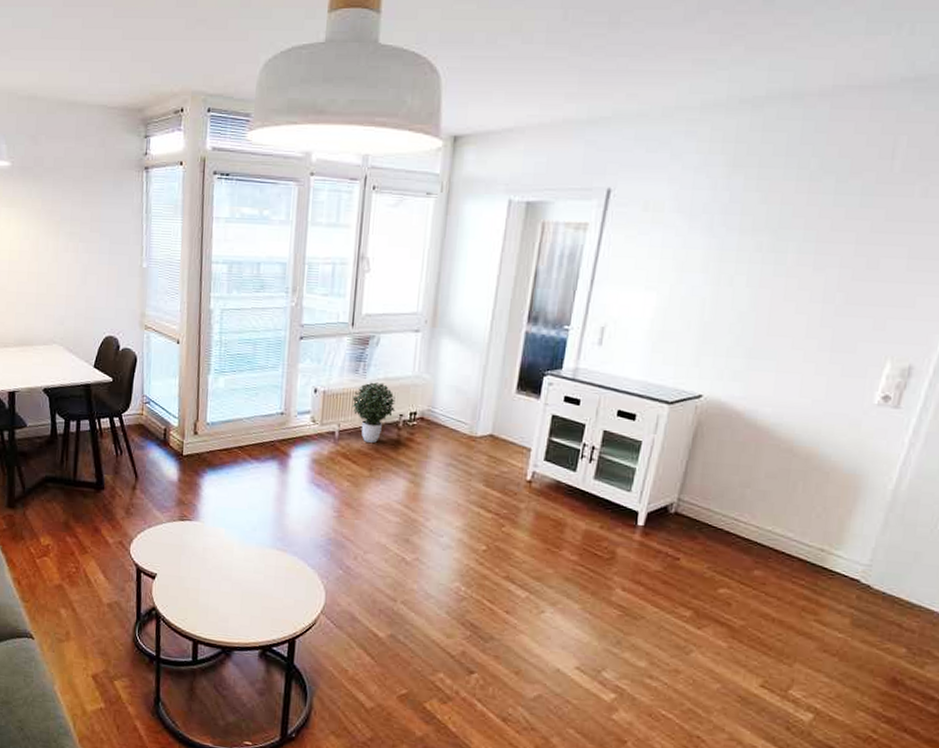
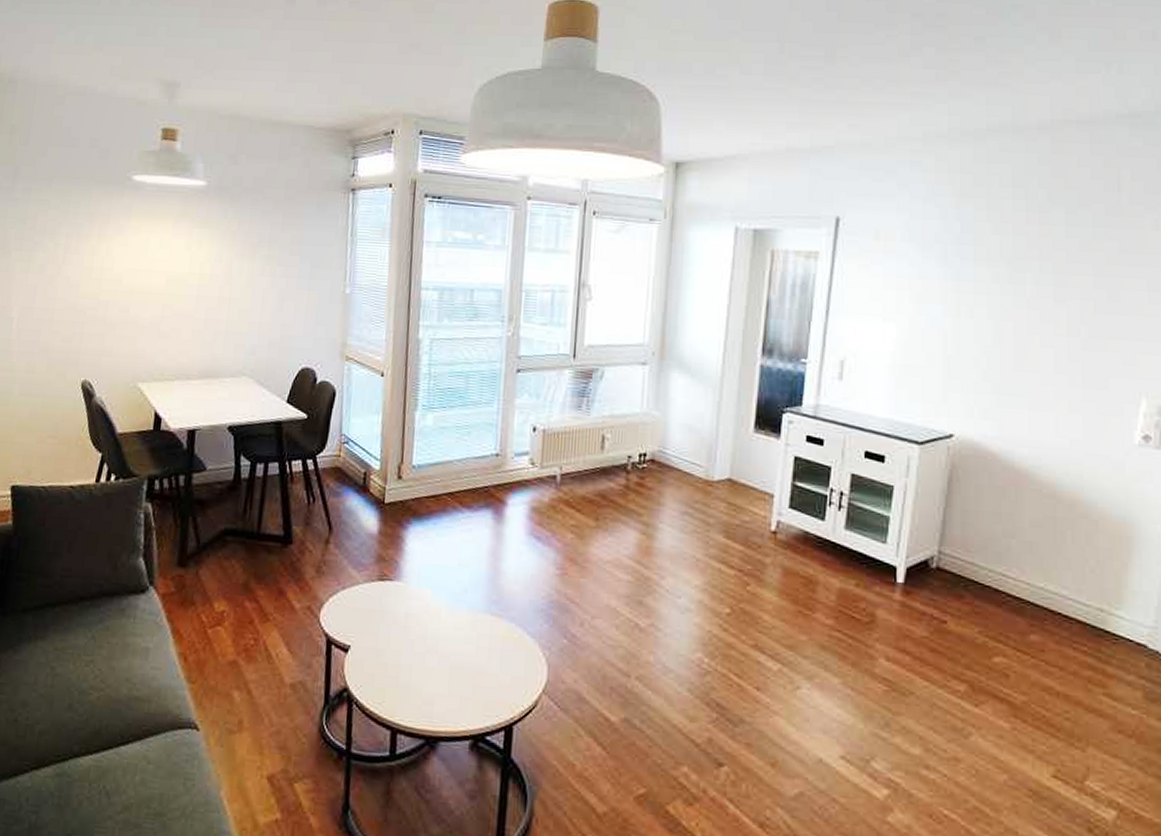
potted plant: present [351,382,396,444] -> none [574,419,623,489]

